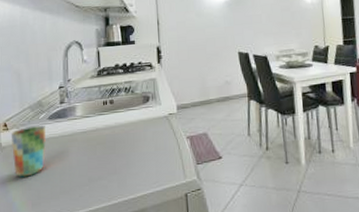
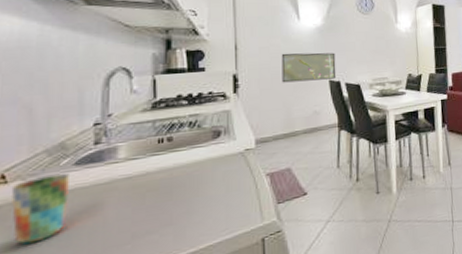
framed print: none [195,25,245,55] -> present [281,52,336,83]

